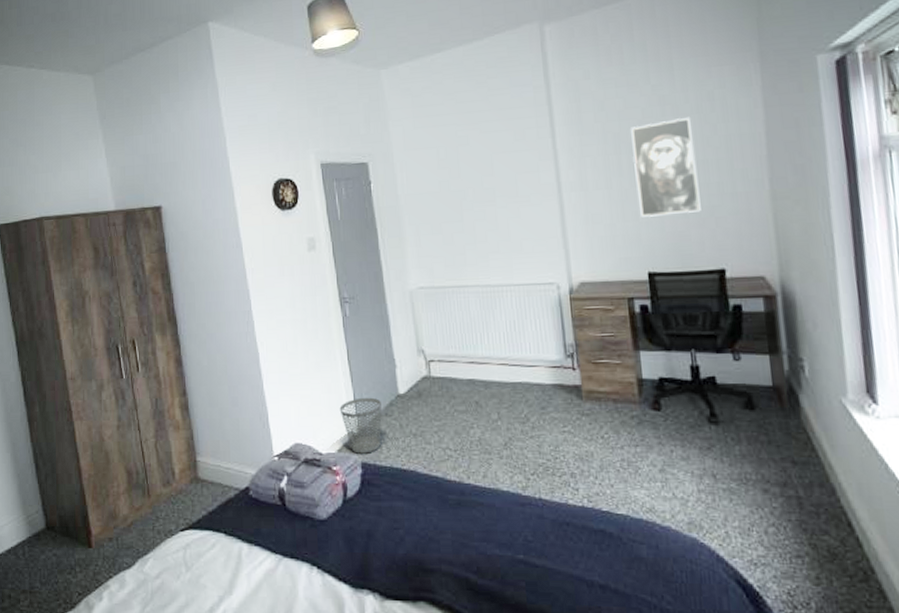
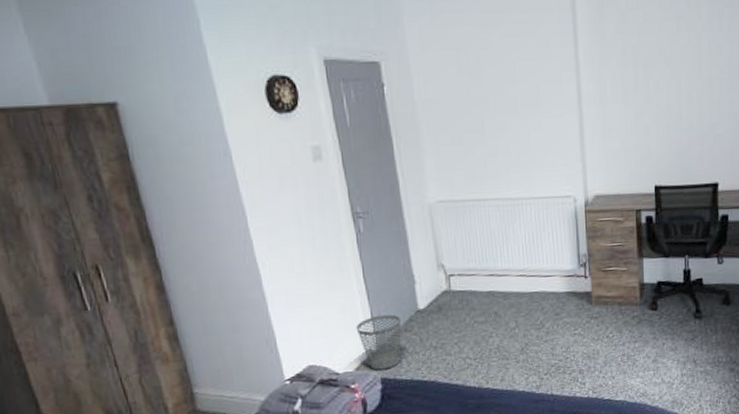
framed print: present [631,116,701,217] -> none [648,34,703,133]

